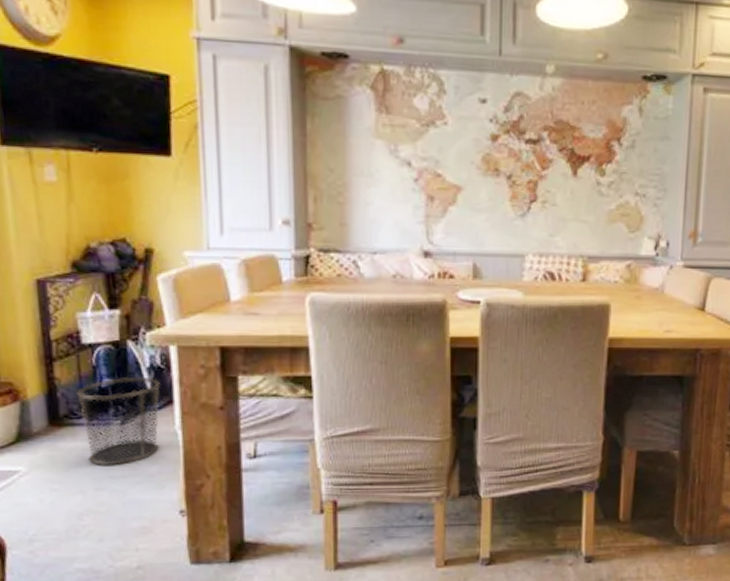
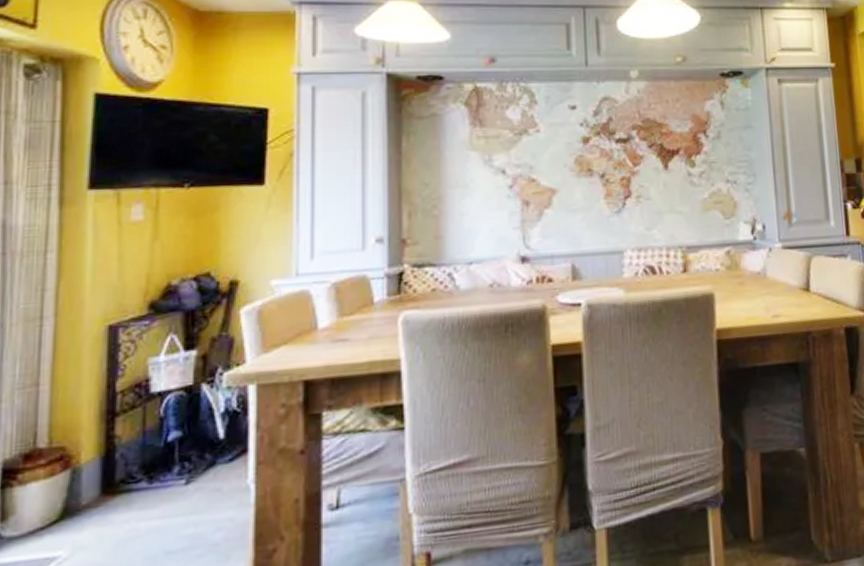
waste bin: present [75,376,160,465] -> none [136,424,235,539]

